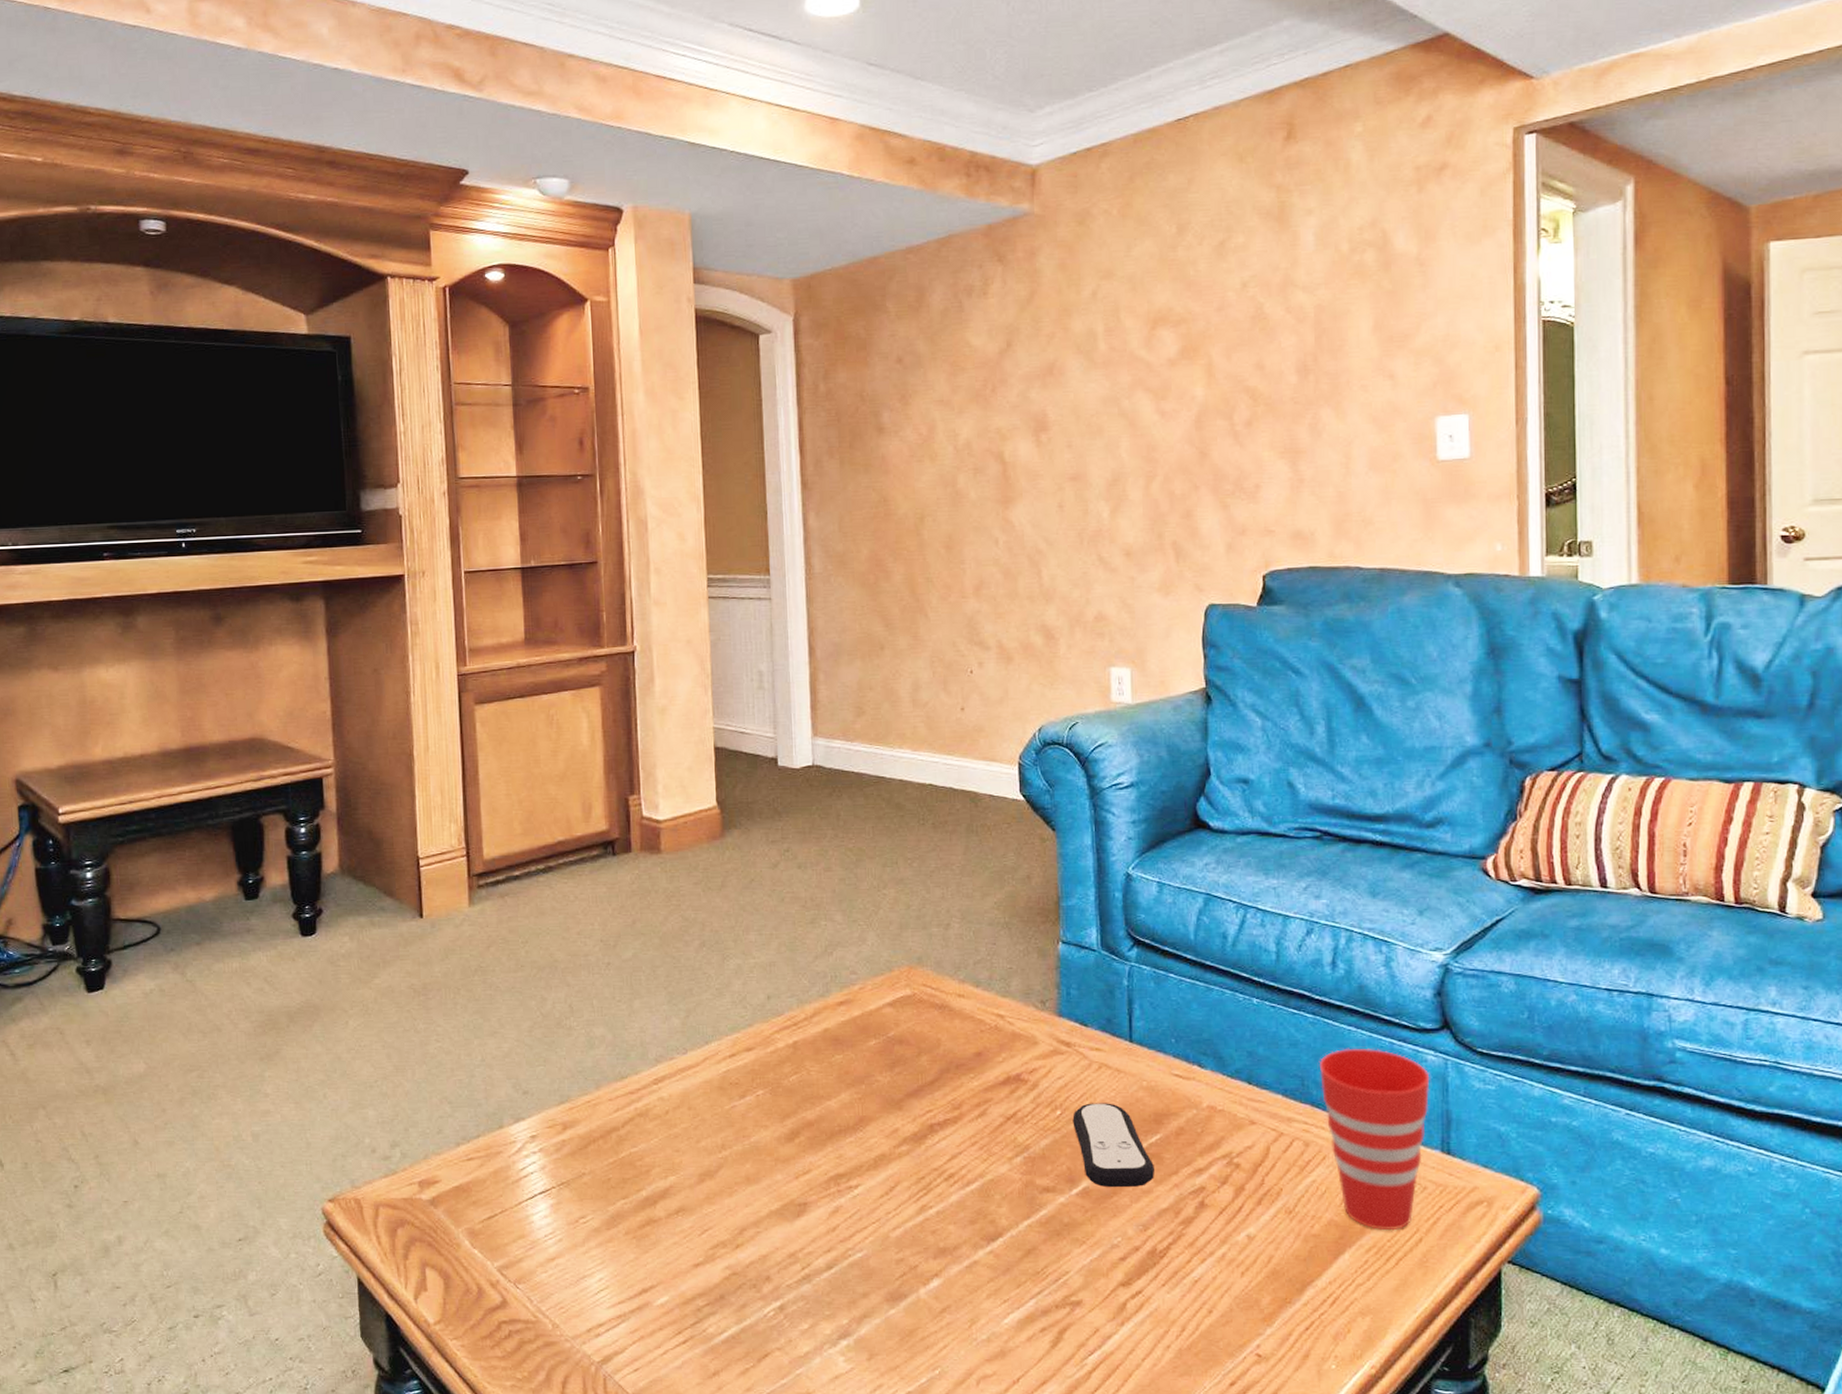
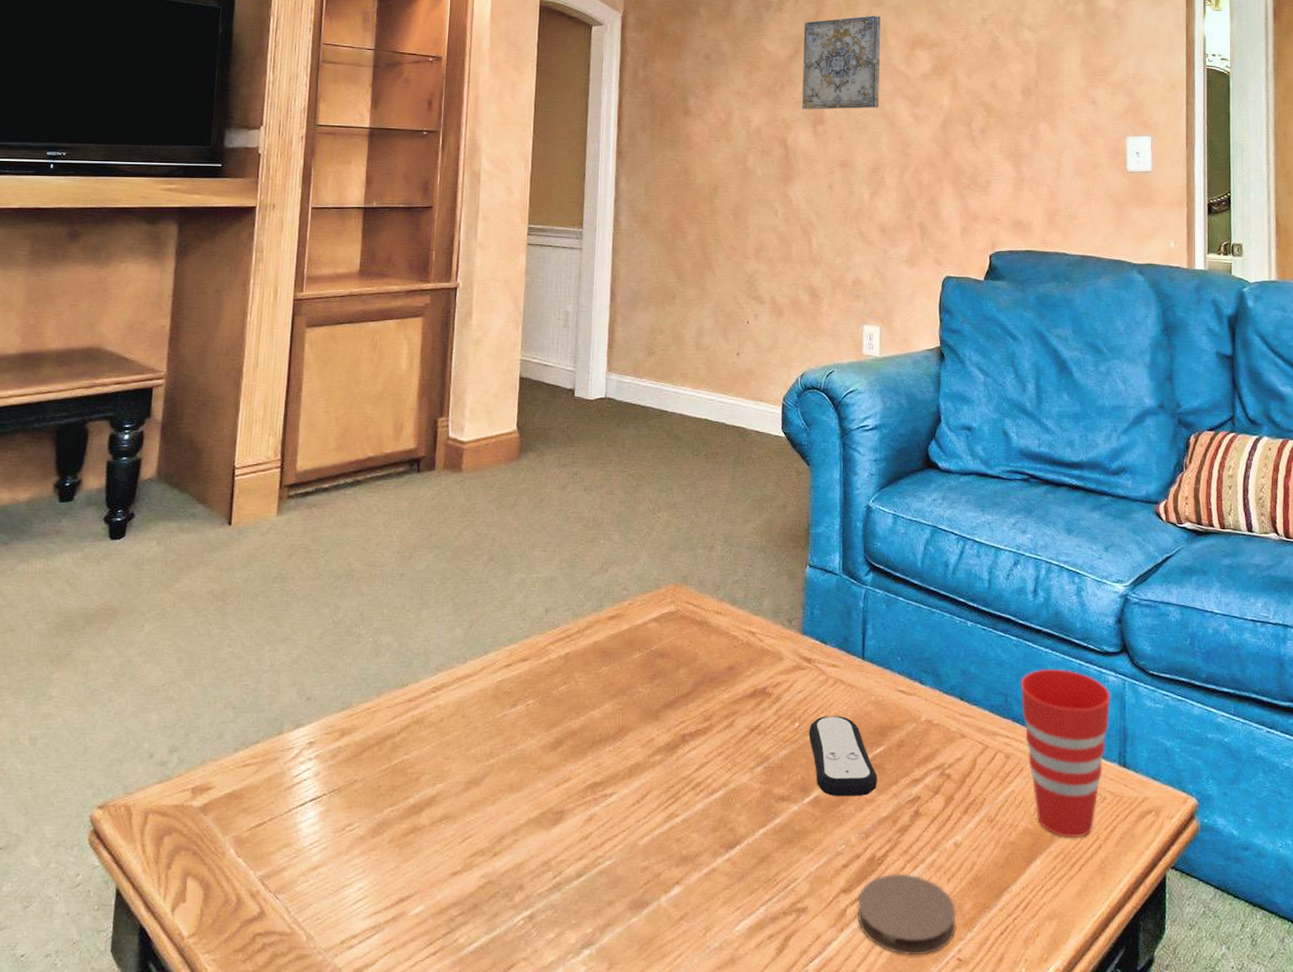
wall art: none [1016,290,1116,415] -> present [802,15,880,110]
coaster: none [1138,1267,1254,1350] -> present [857,874,957,955]

